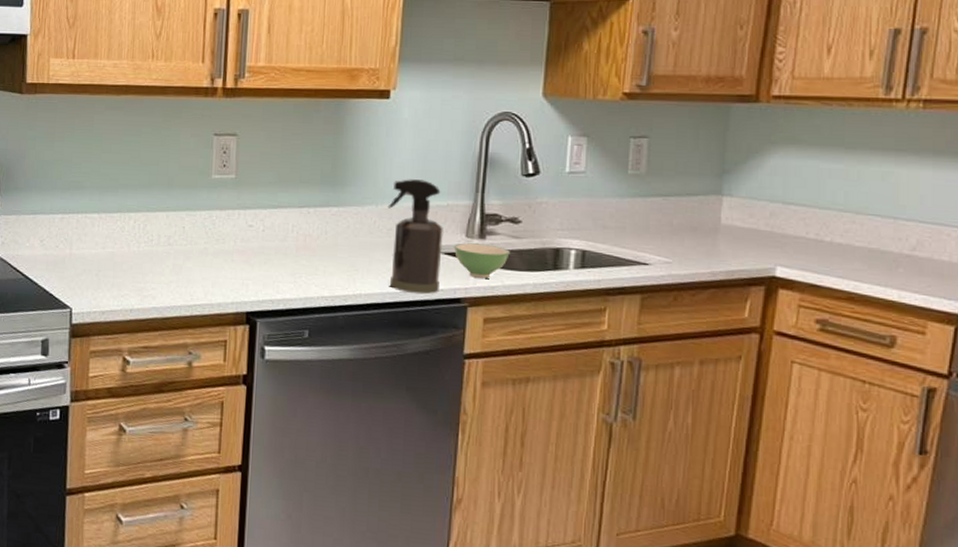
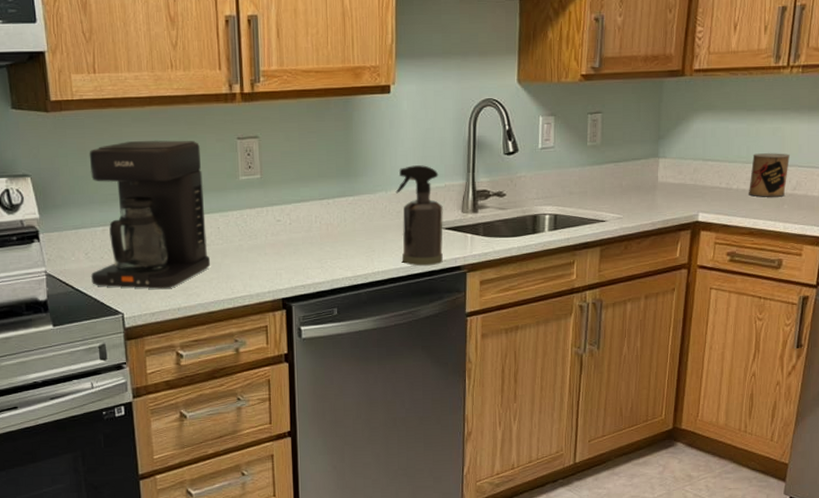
coffee maker: none [43,129,173,287] -> present [89,140,211,289]
bowl: present [453,243,511,278] -> none [452,217,499,247]
tin can: none [847,201,906,257] -> present [749,153,790,197]

